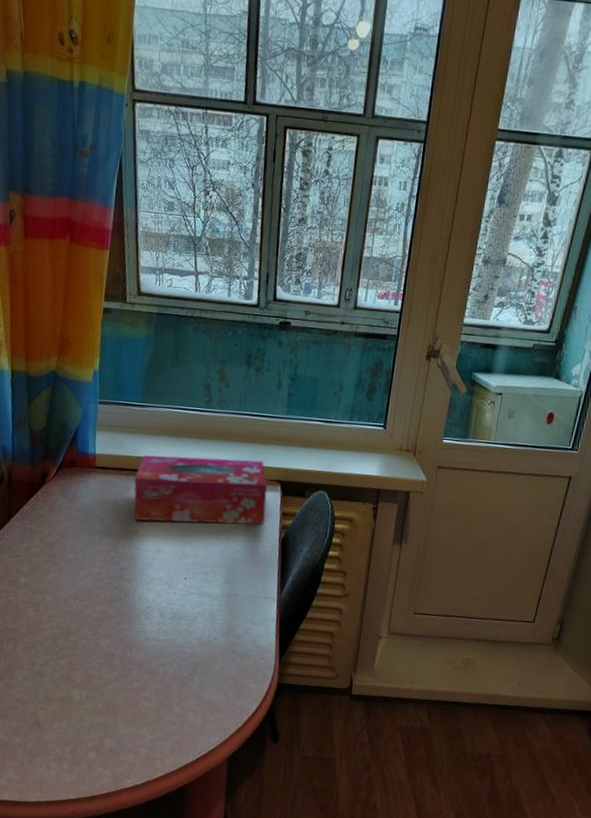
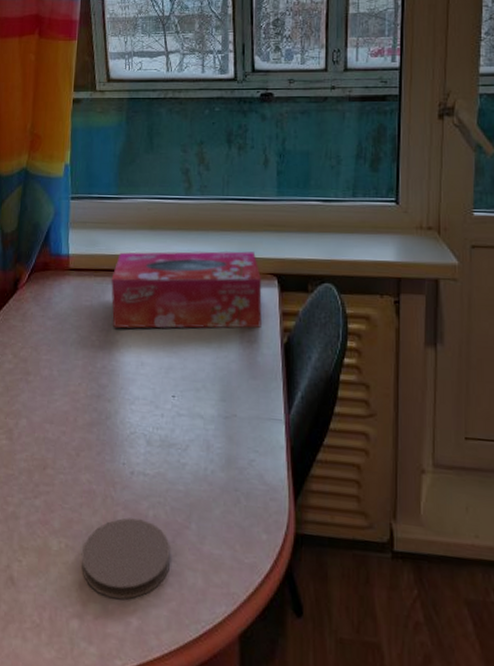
coaster: none [99,674,176,736] -> present [81,517,170,600]

